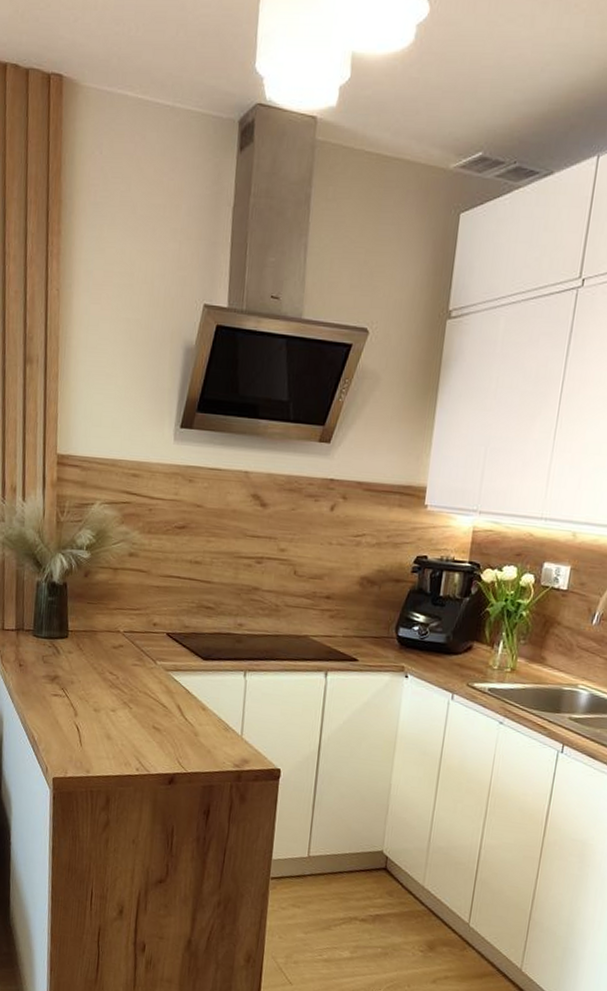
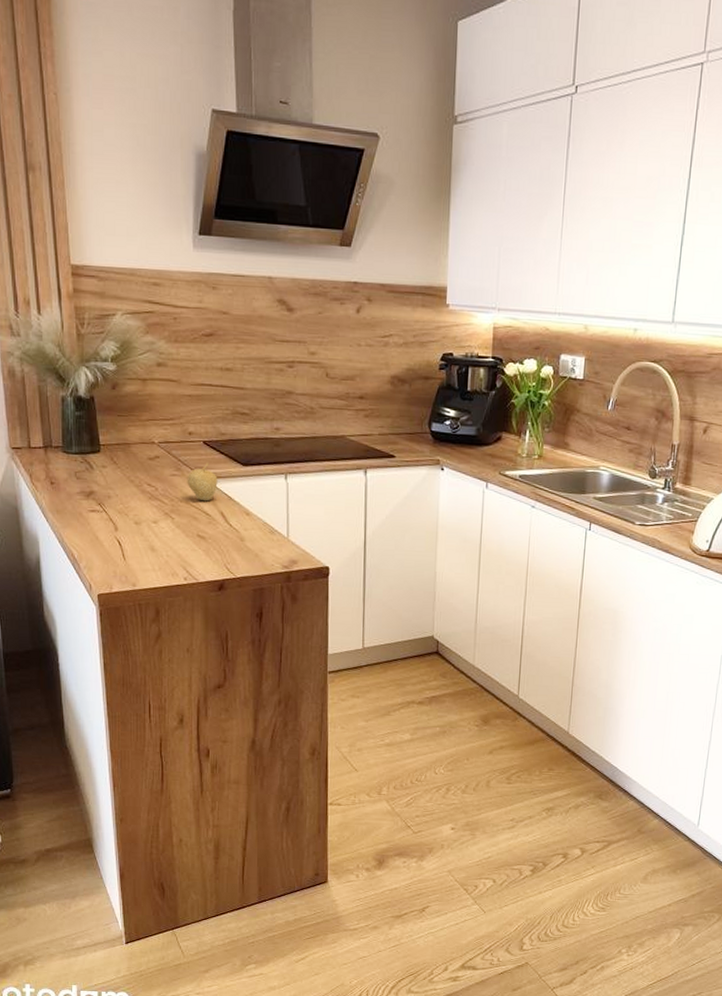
fruit: none [147,655,178,694] -> present [187,463,218,502]

